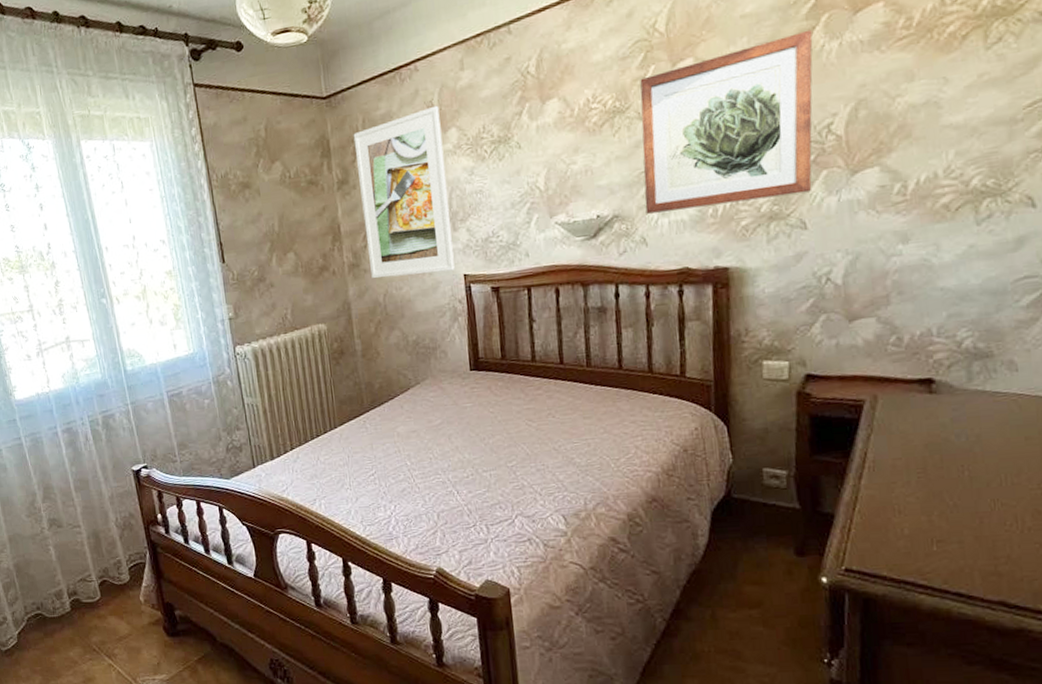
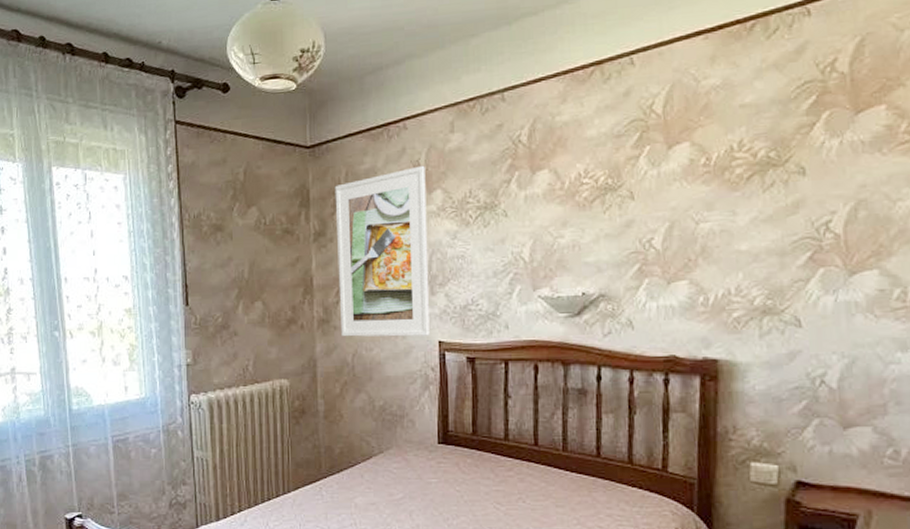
wall art: present [640,29,813,214] -> none [633,125,813,296]

